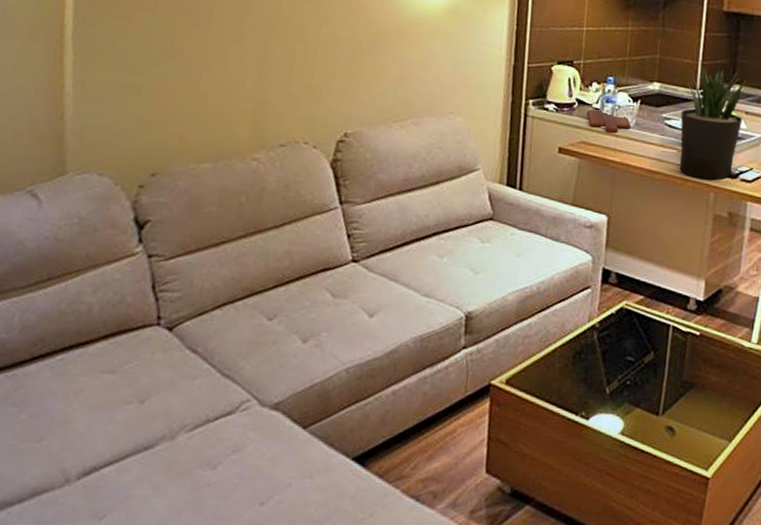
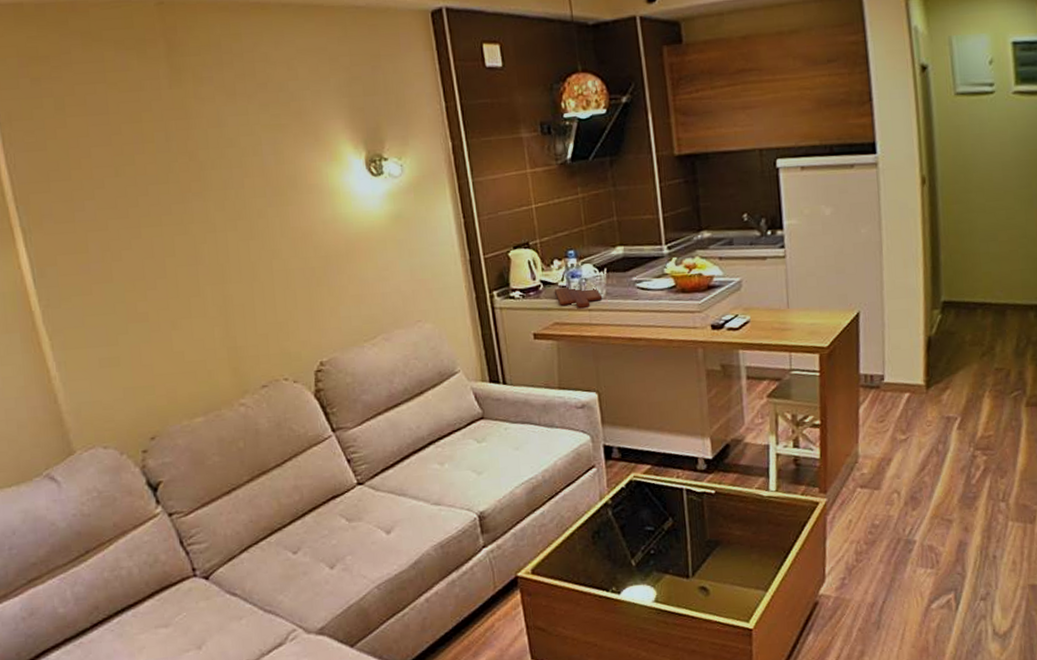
planter: present [679,59,746,181] -> none [651,212,718,337]

